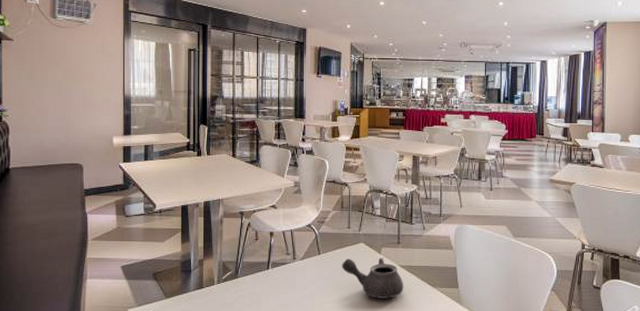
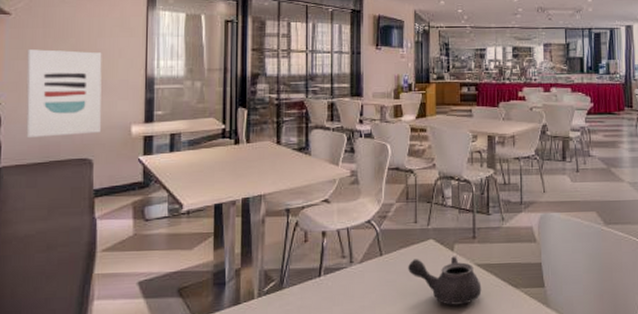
wall art: none [27,71,89,145] -> present [25,49,102,139]

